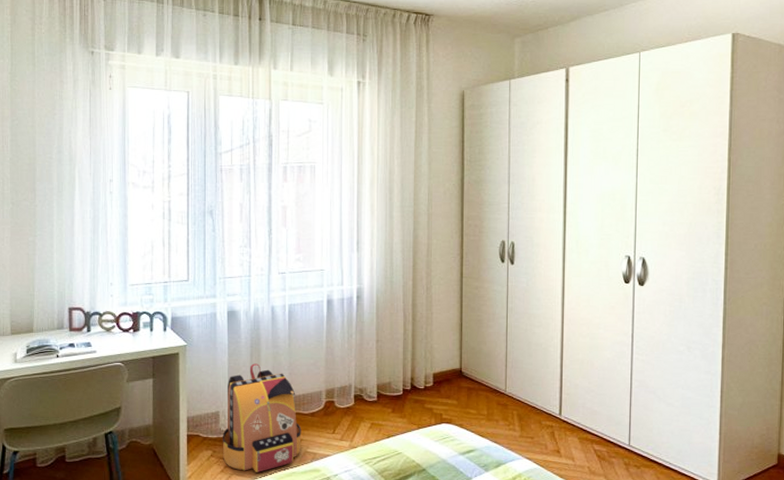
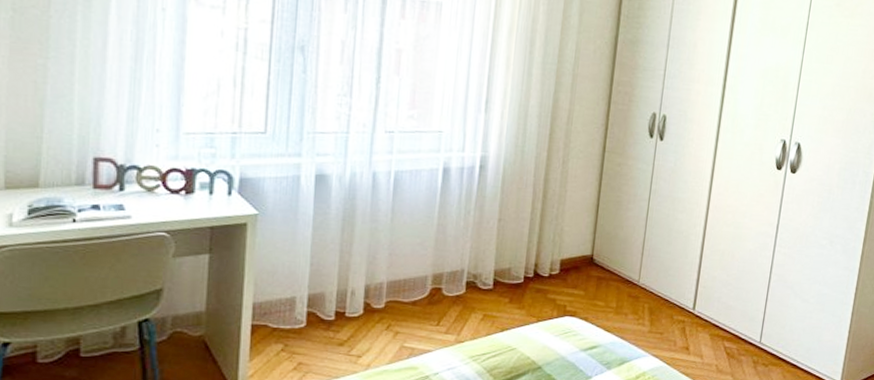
backpack: present [222,363,302,472] -> none [297,240,399,370]

